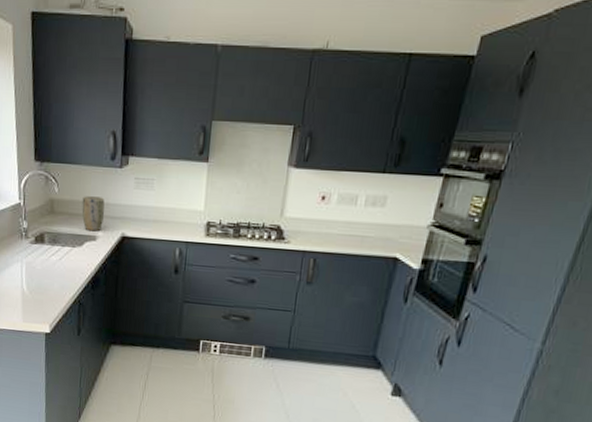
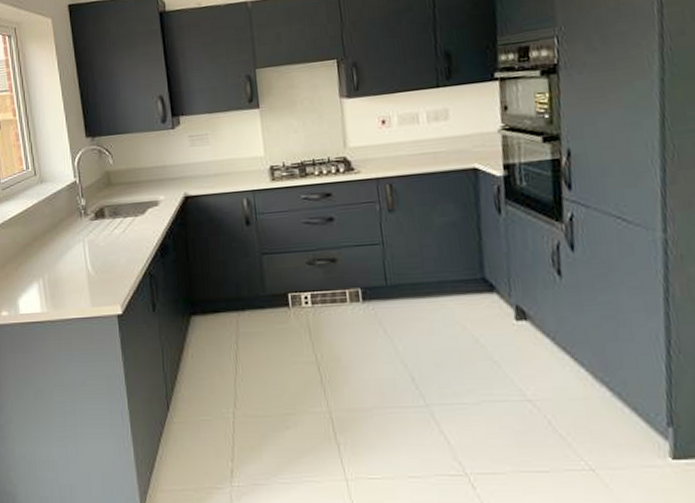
plant pot: present [81,196,105,232] -> none [138,160,163,197]

